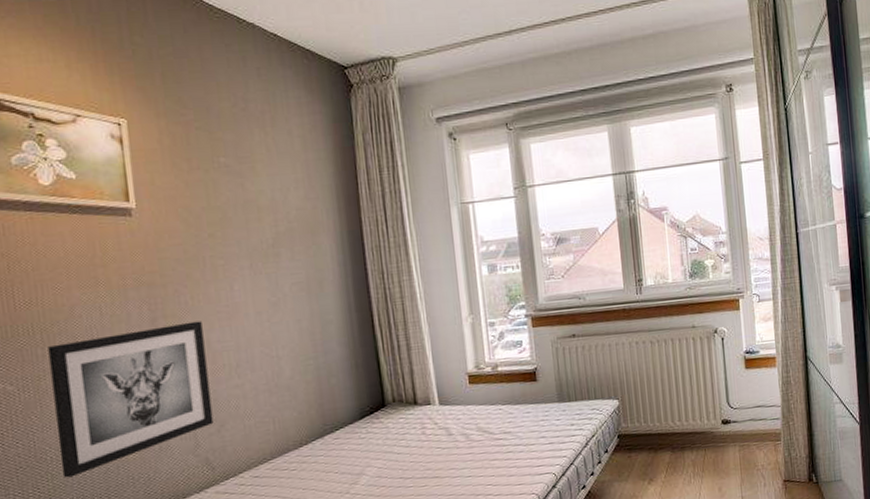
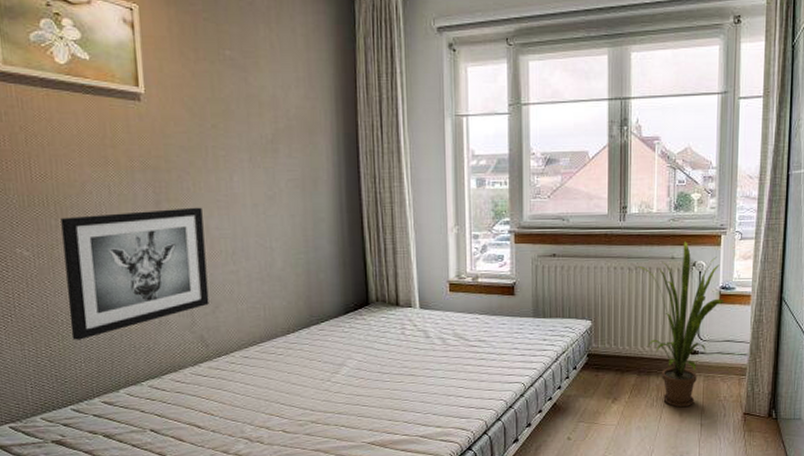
house plant: none [658,309,750,482] -> present [637,241,724,408]

